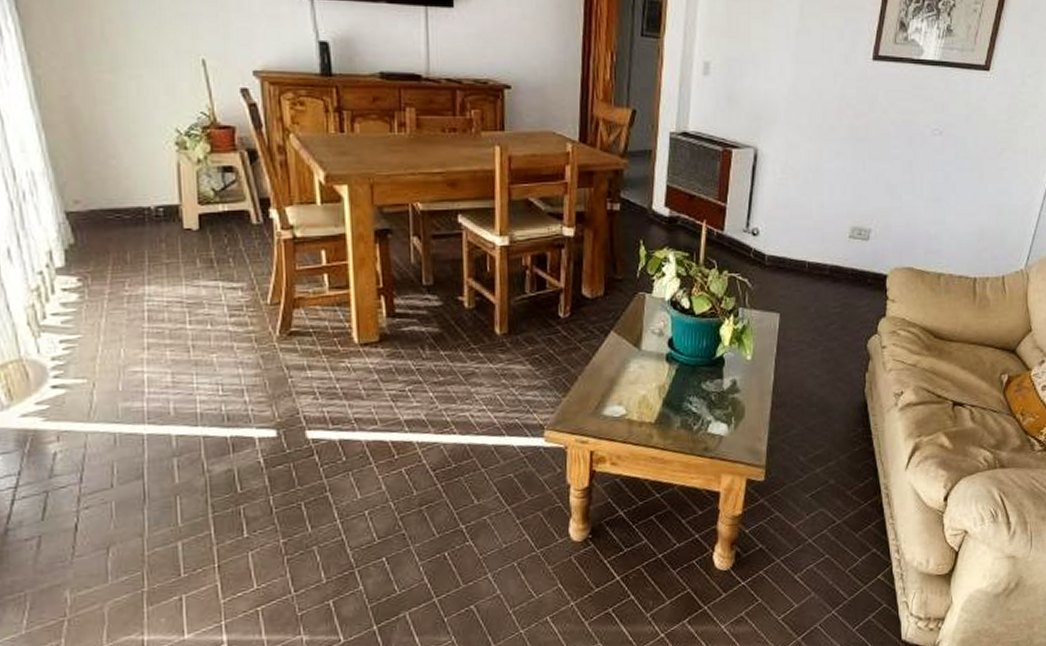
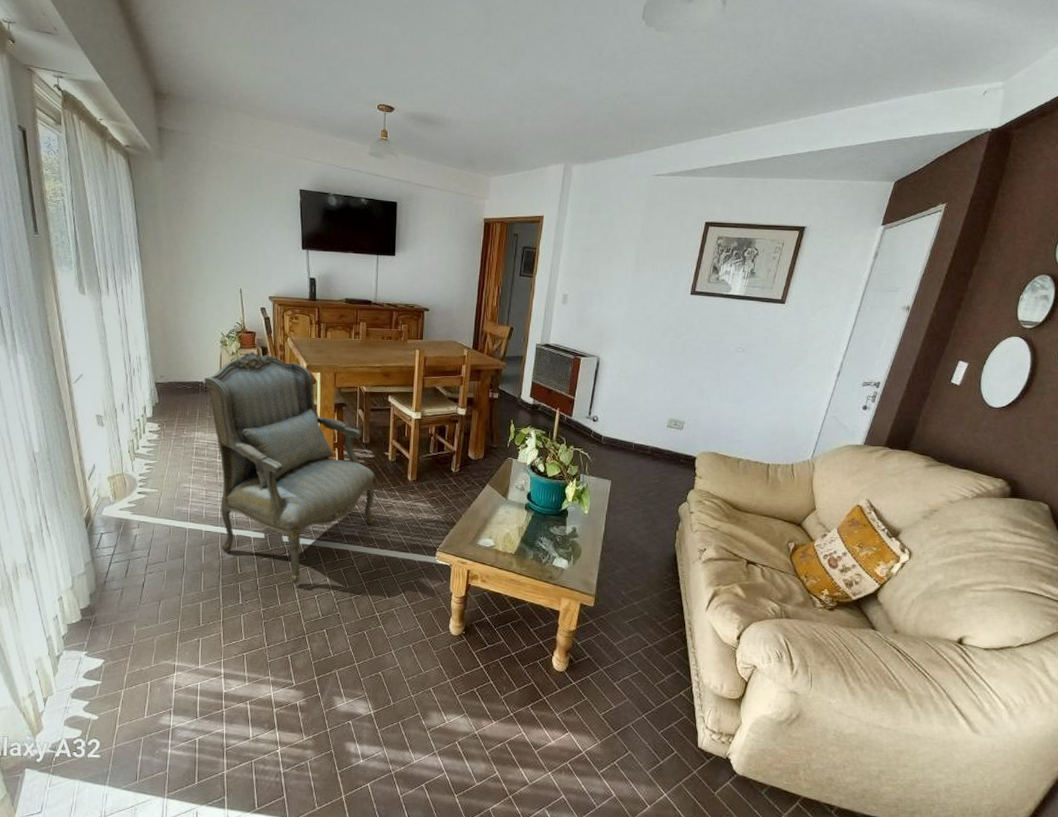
armchair: none [152,157,450,500] -> present [204,352,375,585]

